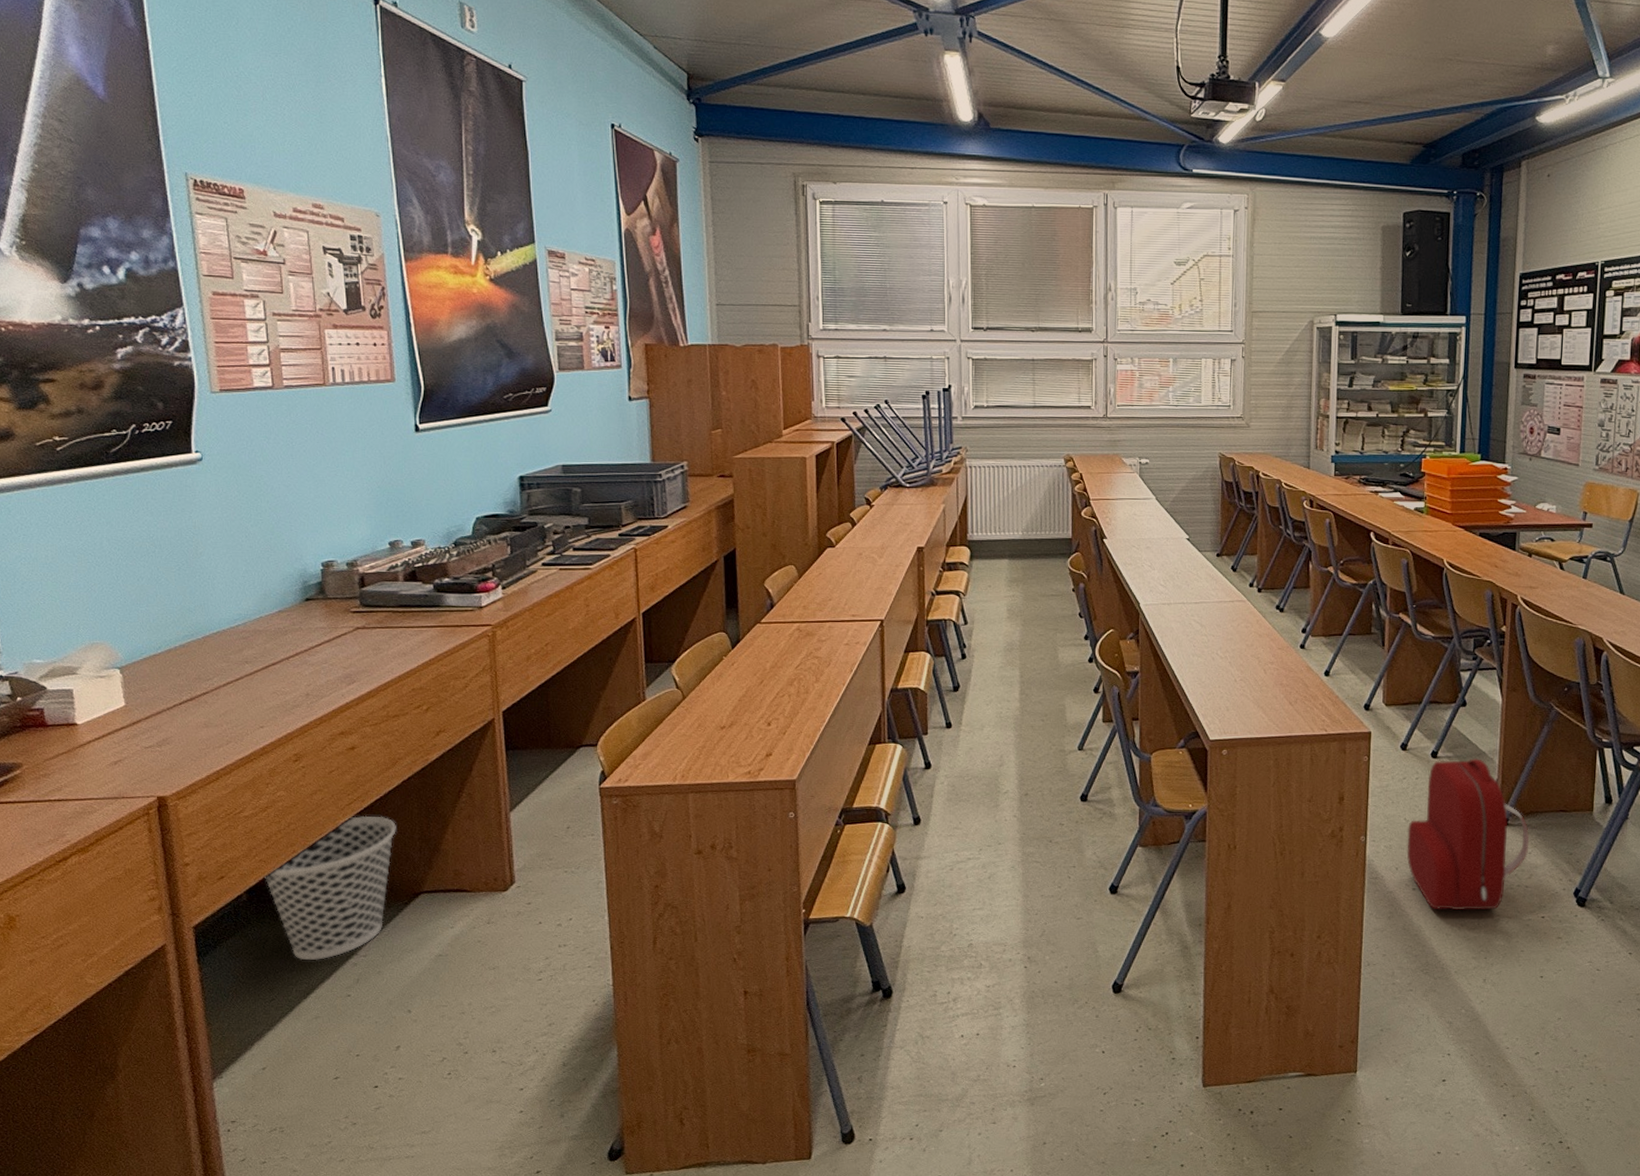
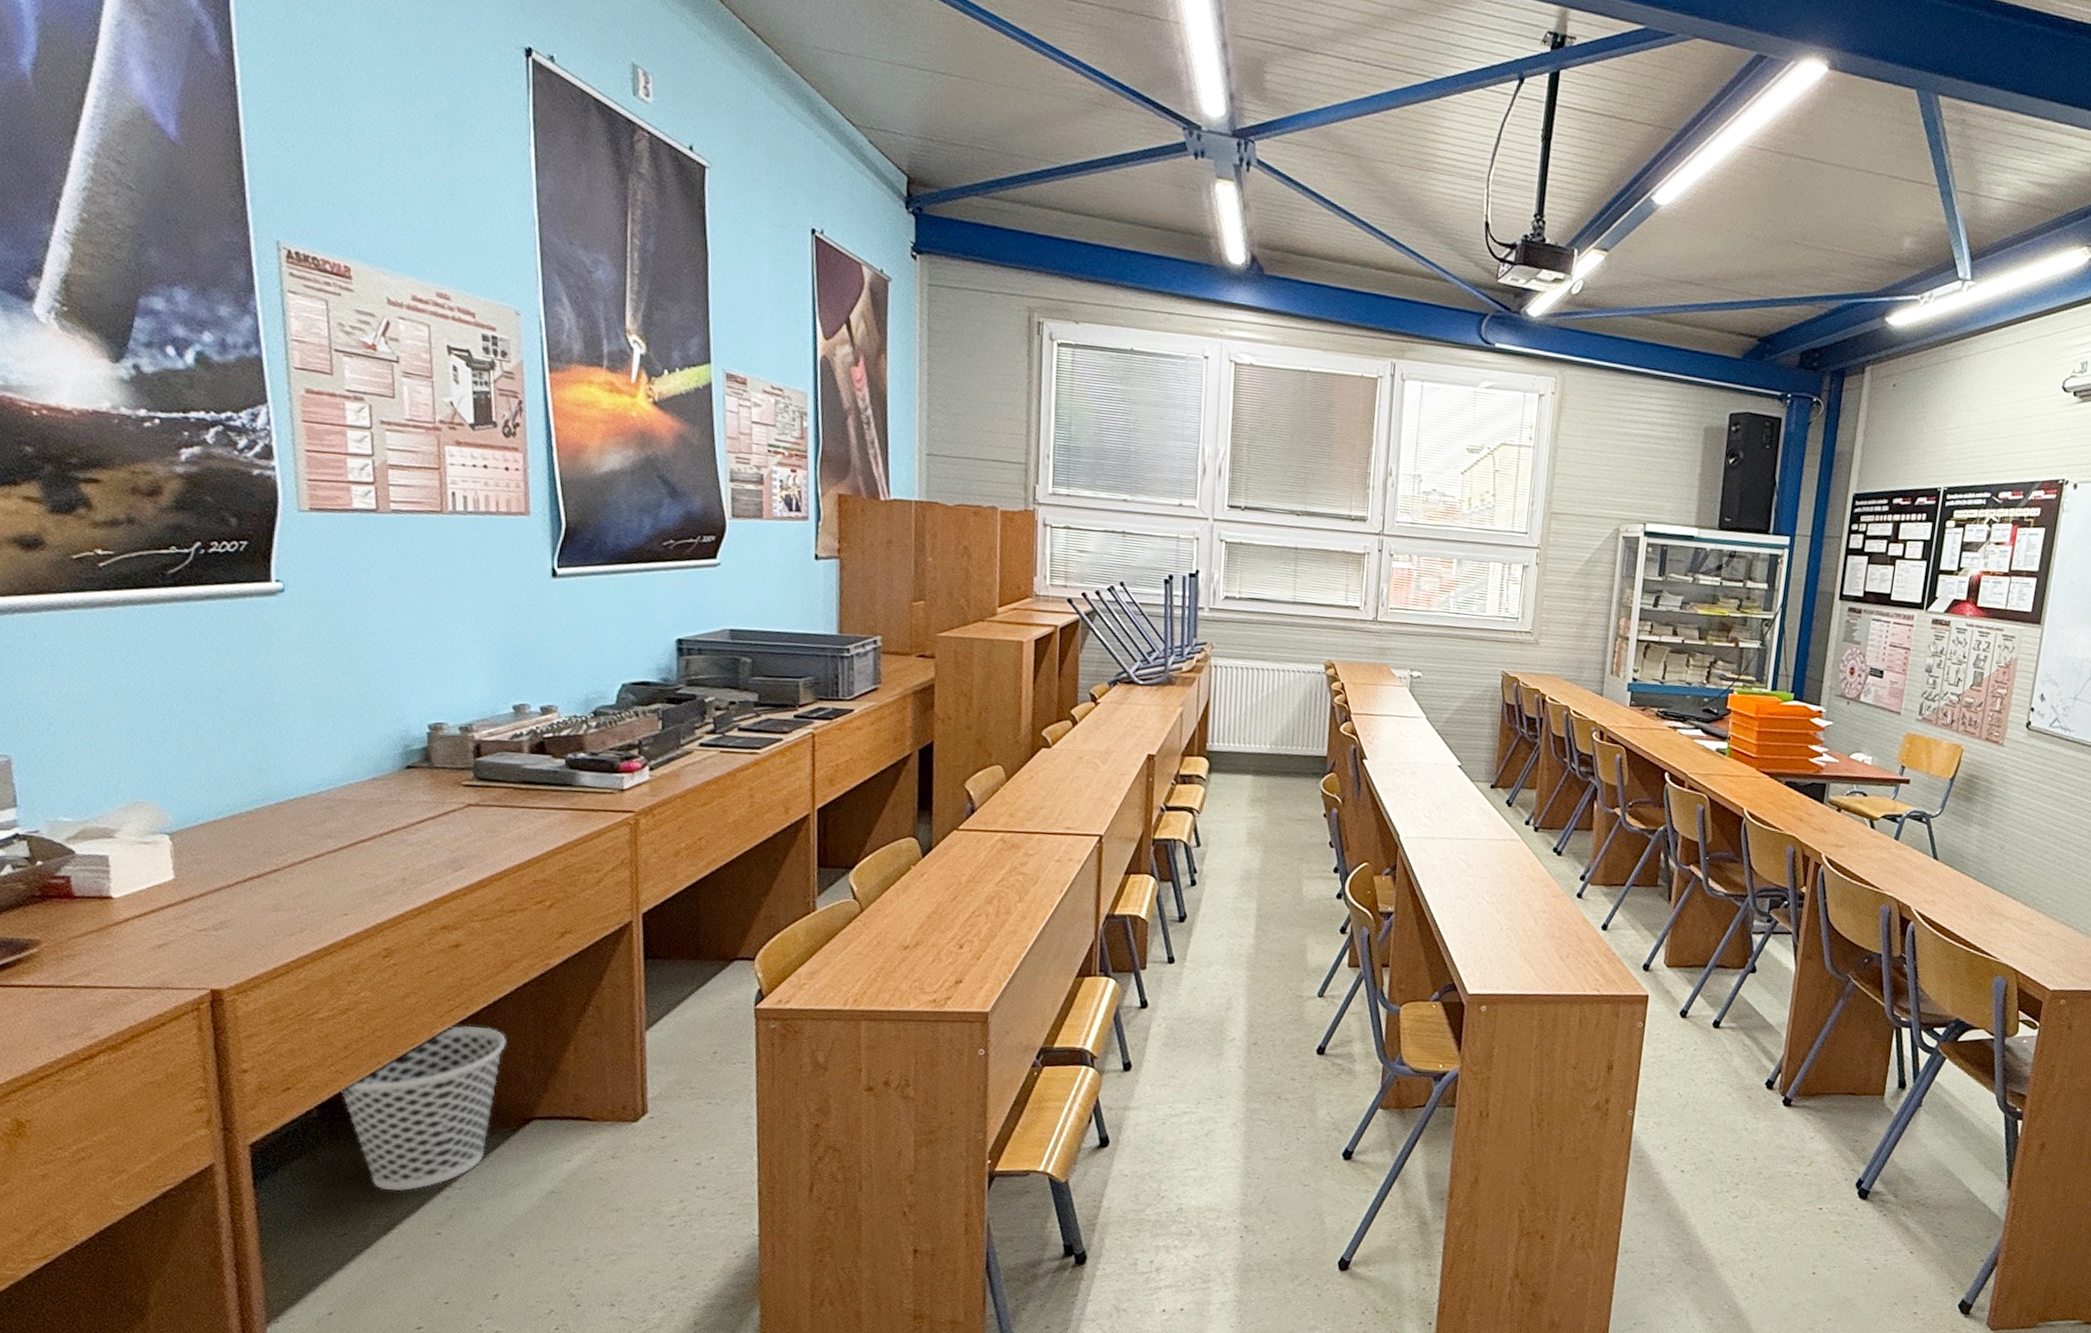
backpack: present [1406,758,1530,910] -> none [1677,1031,1814,1198]

